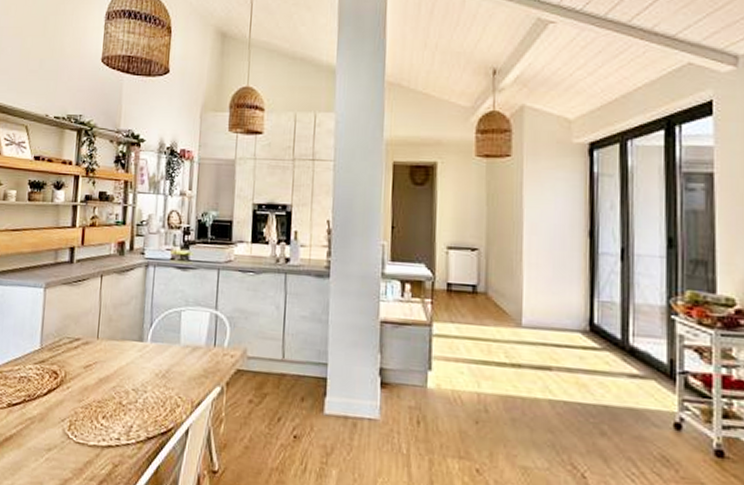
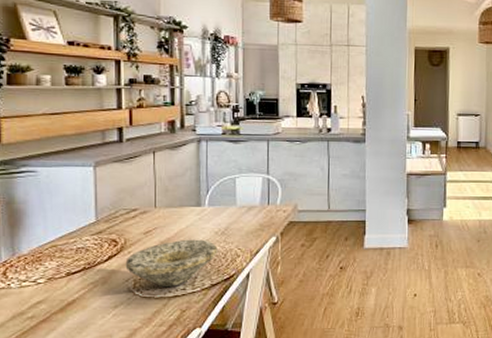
bowl: none [63,379,157,435] -> present [125,239,218,288]

